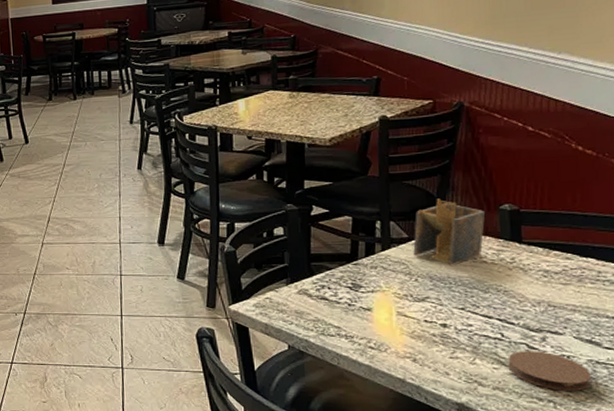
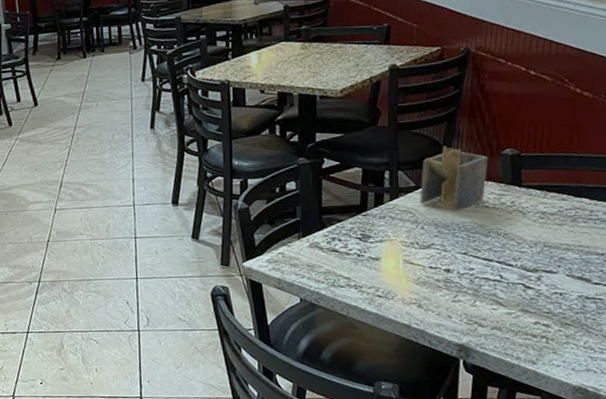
coaster: present [508,351,591,391] -> none [506,290,581,327]

